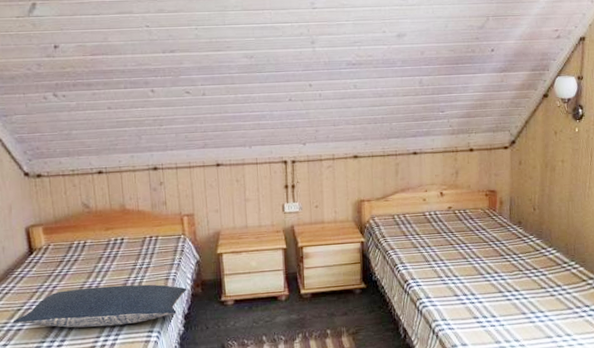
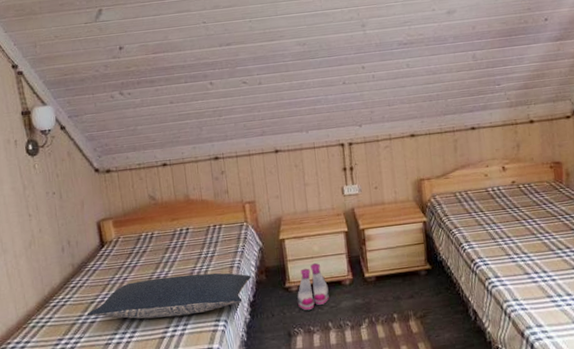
boots: none [232,278,265,325] -> present [297,263,329,311]

